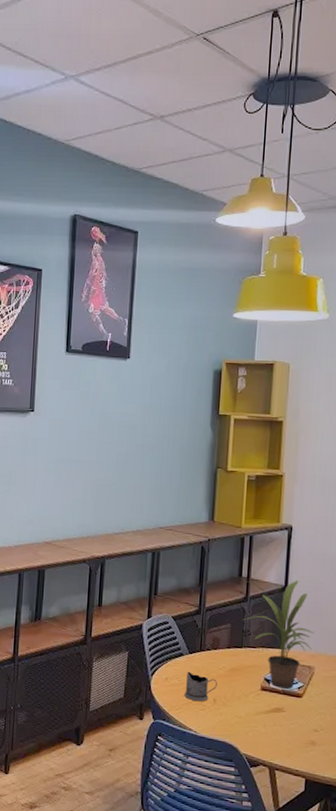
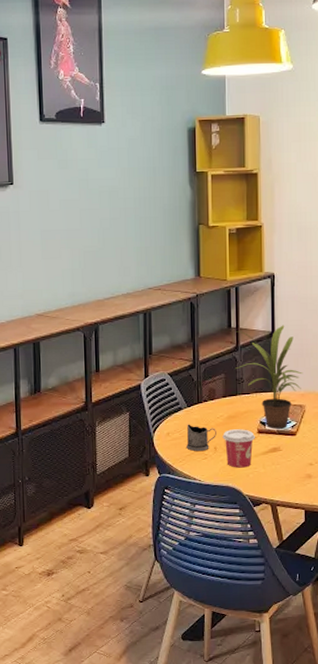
cup: none [223,682,258,725] -> present [222,429,255,468]

